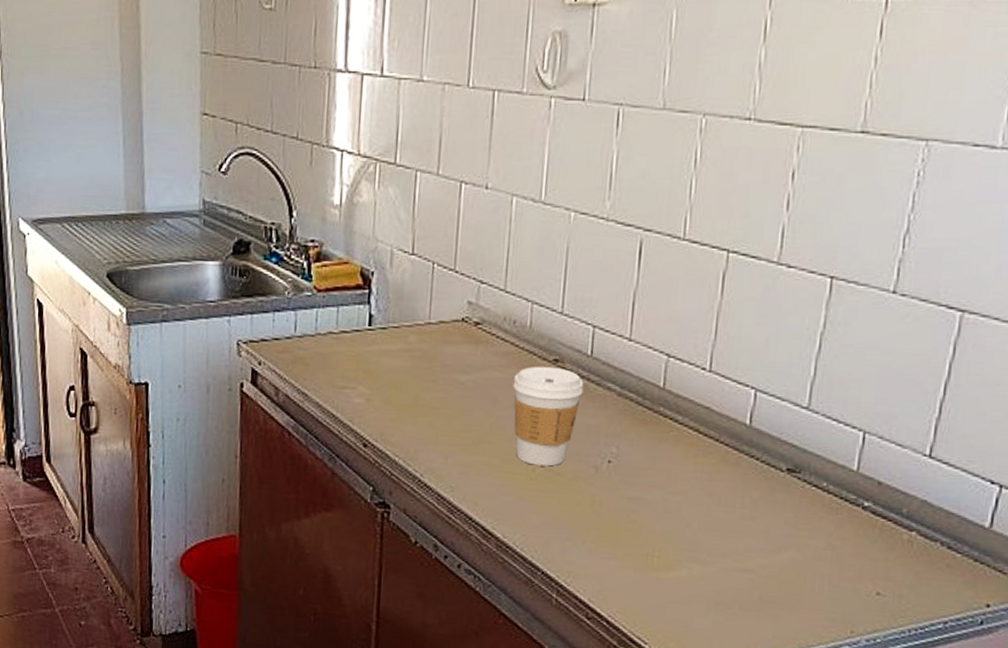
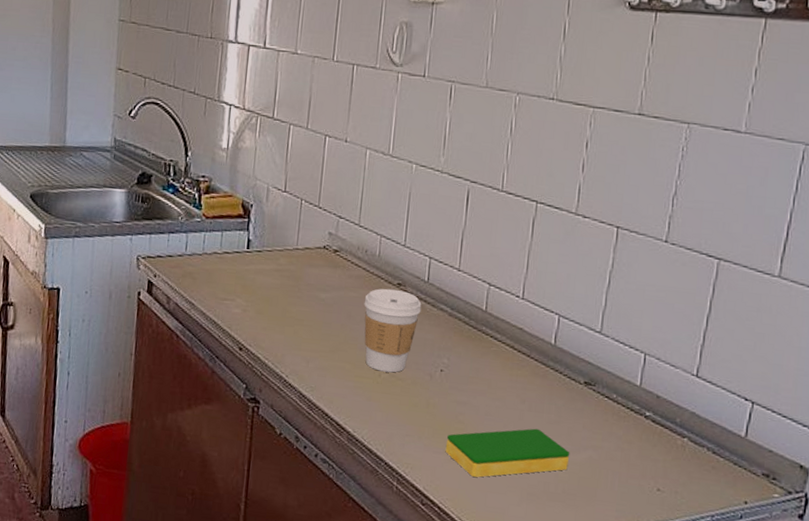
dish sponge: none [614,526,769,586] -> present [445,428,570,478]

